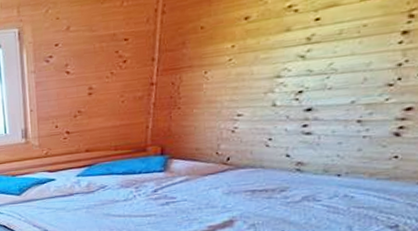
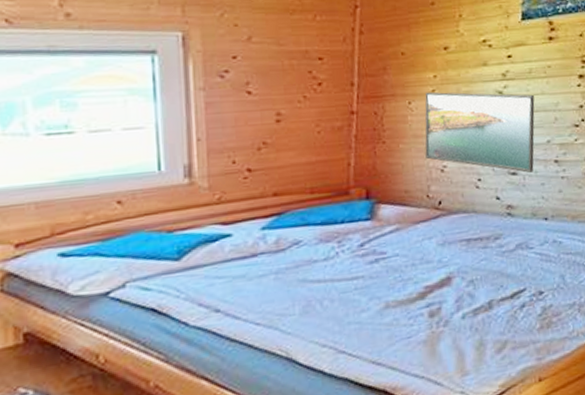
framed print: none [217,56,343,133] -> present [425,92,535,173]

